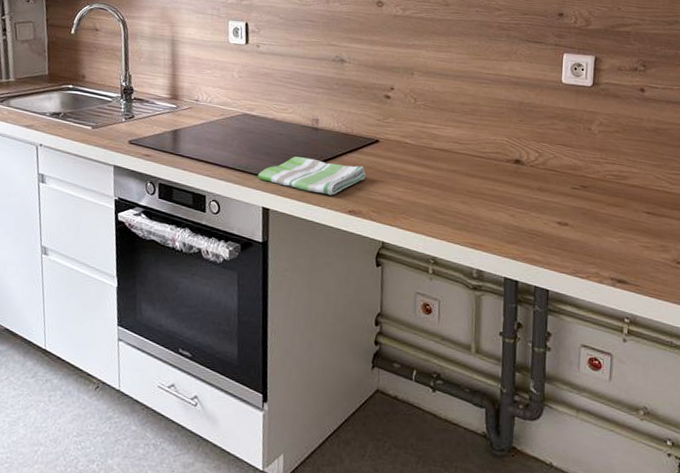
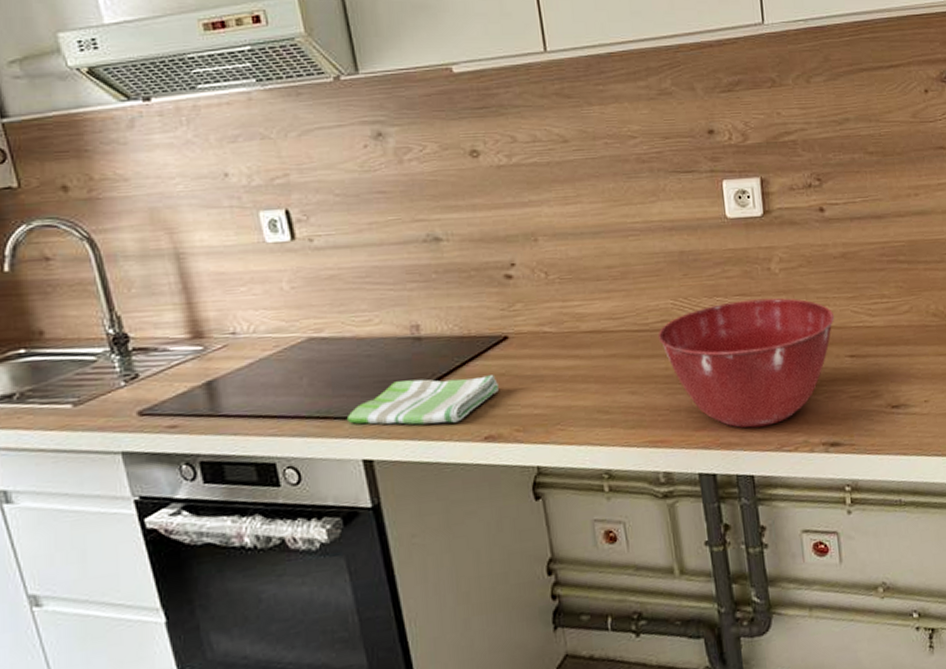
mixing bowl: none [491,148,639,253] -> present [657,298,835,428]

